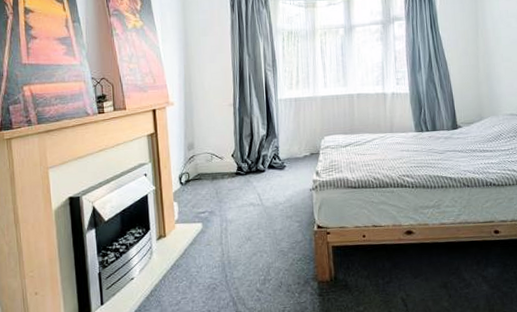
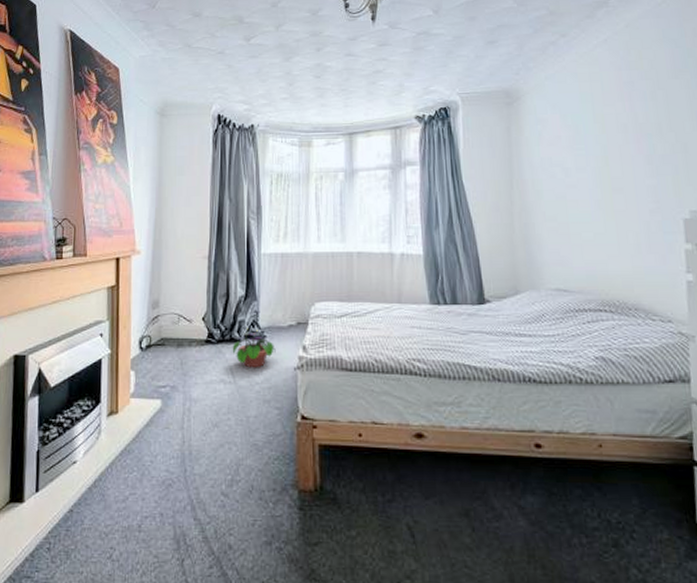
potted flower: none [258,160,294,192] -> present [232,327,276,368]

